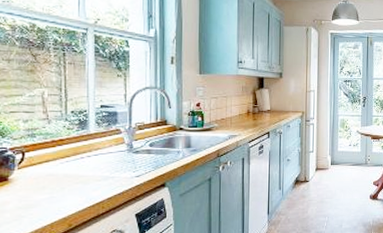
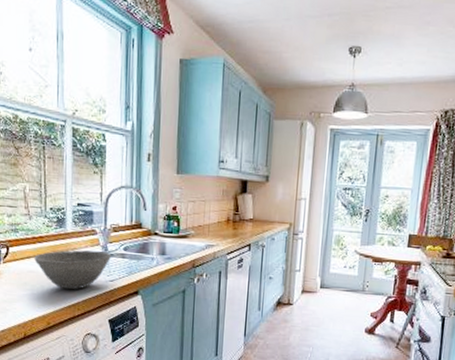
bowl: none [54,149,138,189] -> present [34,250,112,290]

